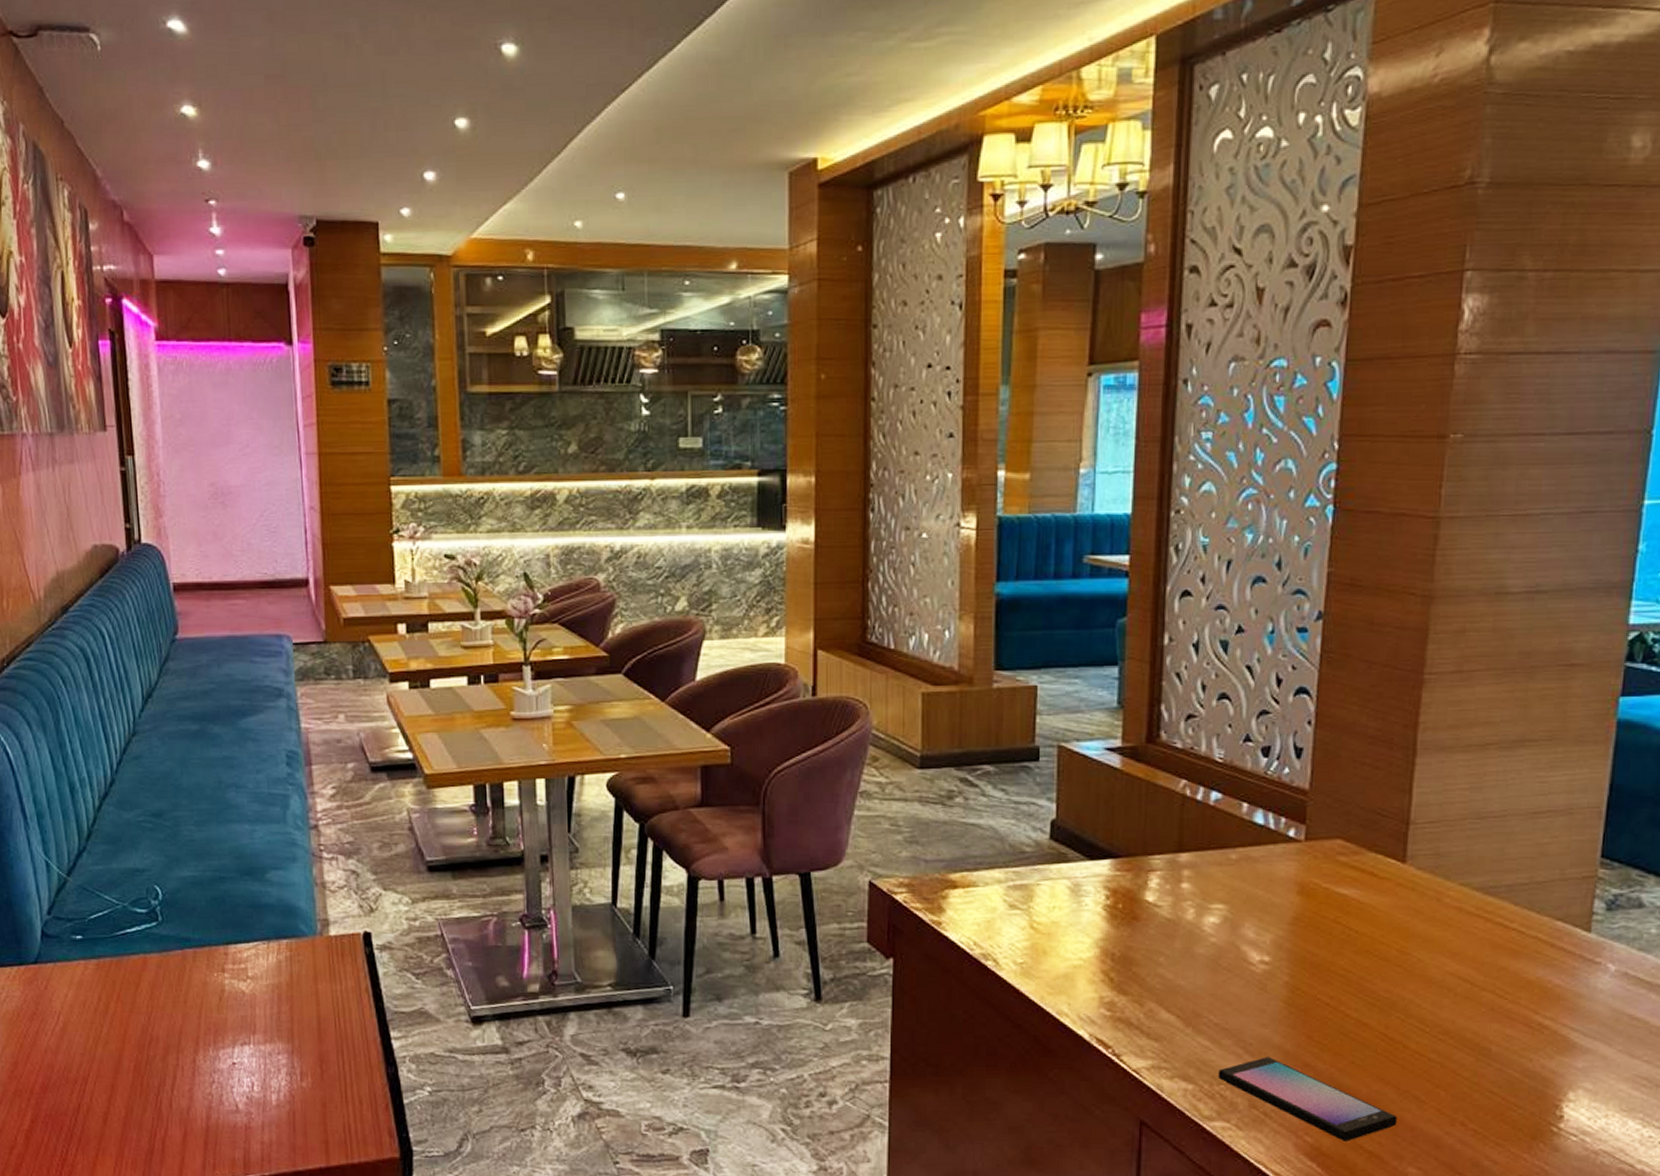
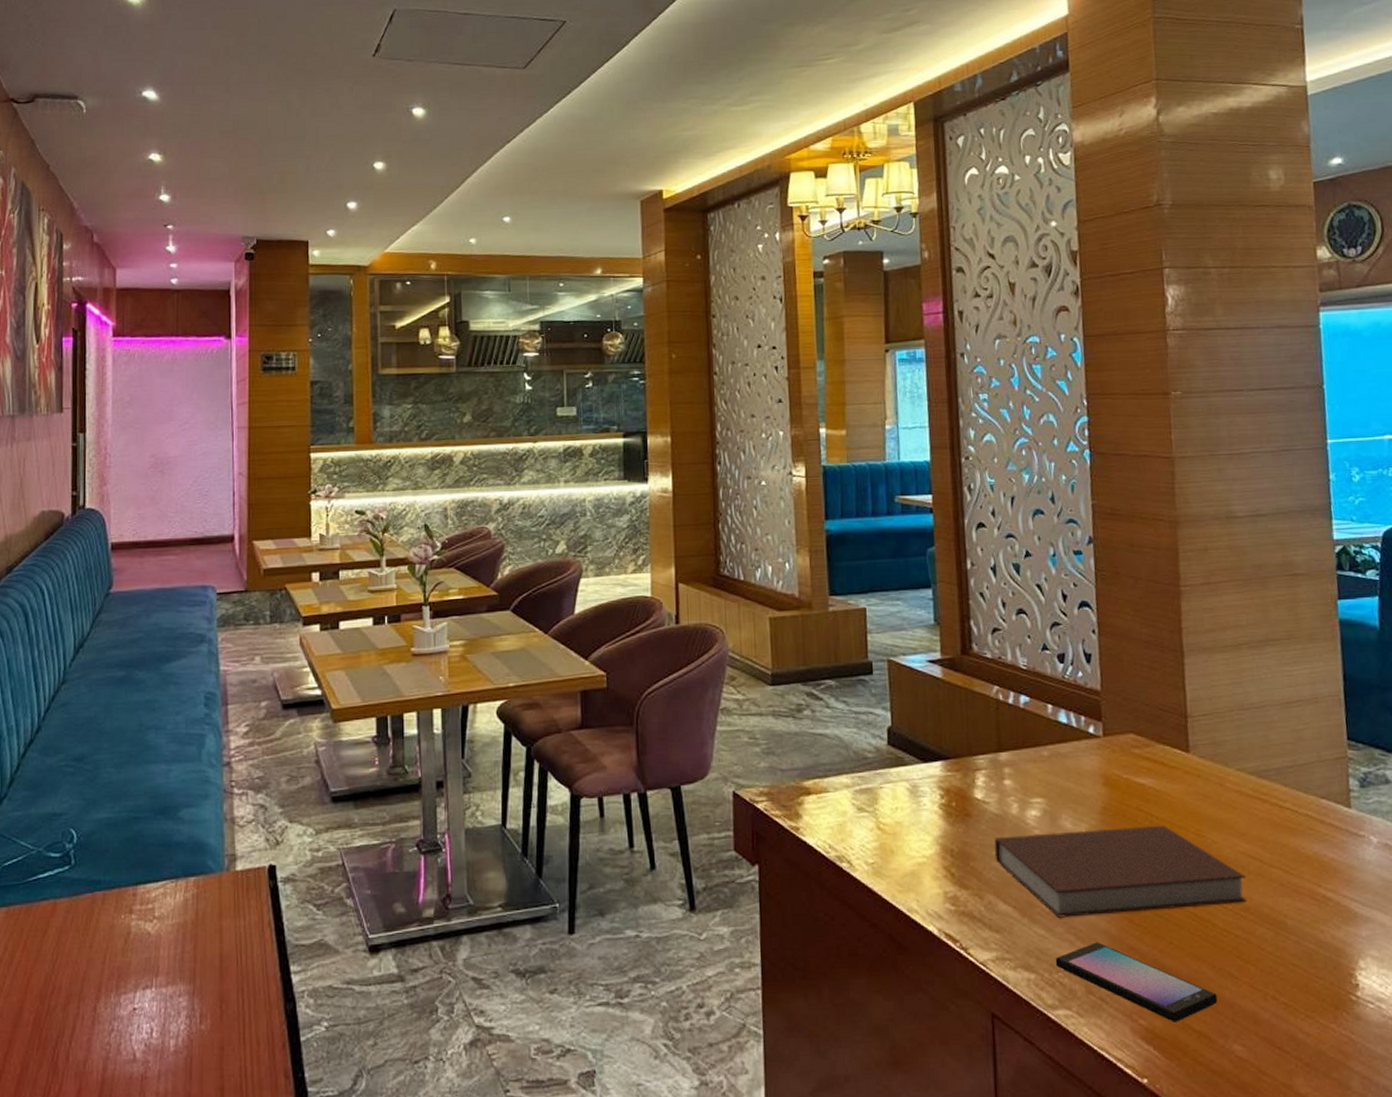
notebook: none [1161,939,1452,1030] -> present [994,825,1247,918]

